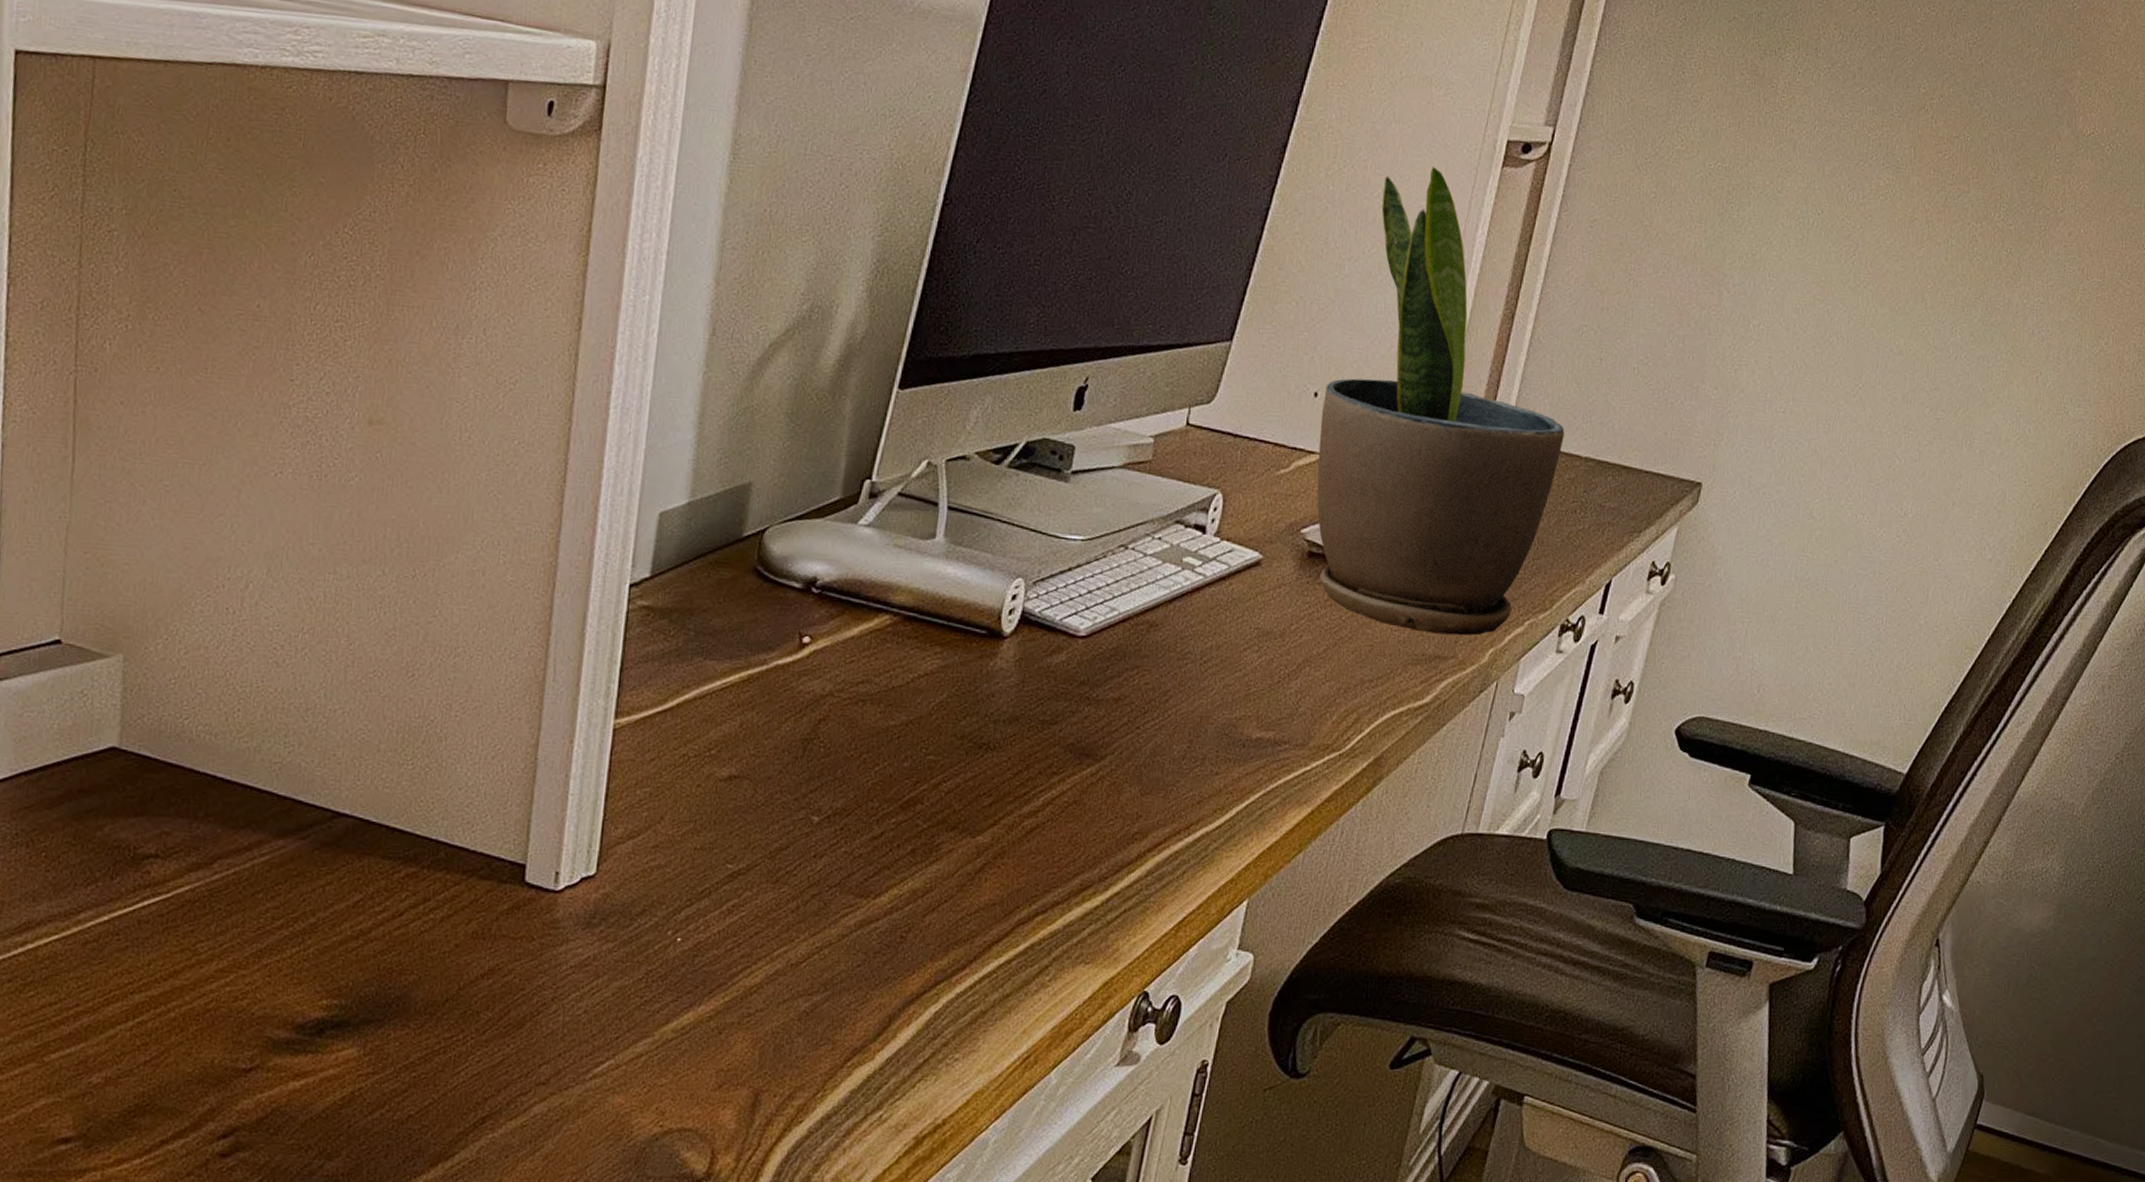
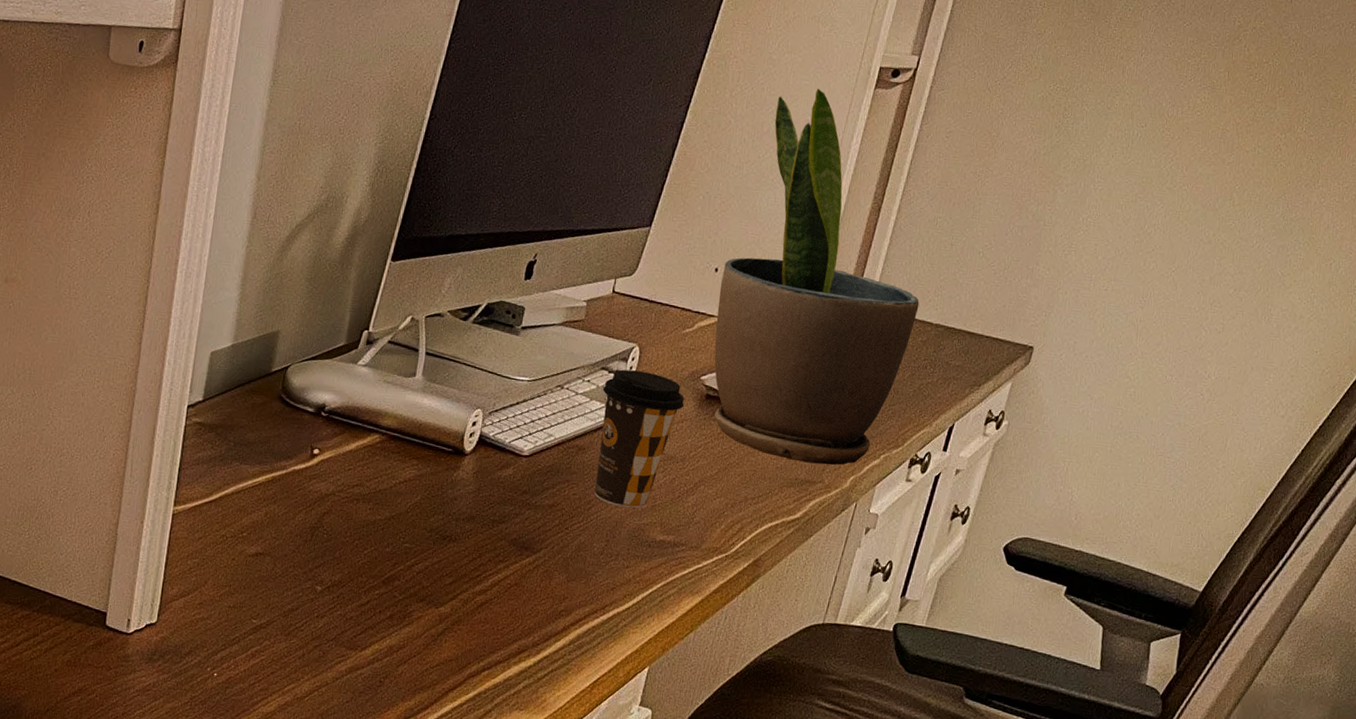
coffee cup: none [1171,522,1282,699] -> present [594,369,684,508]

